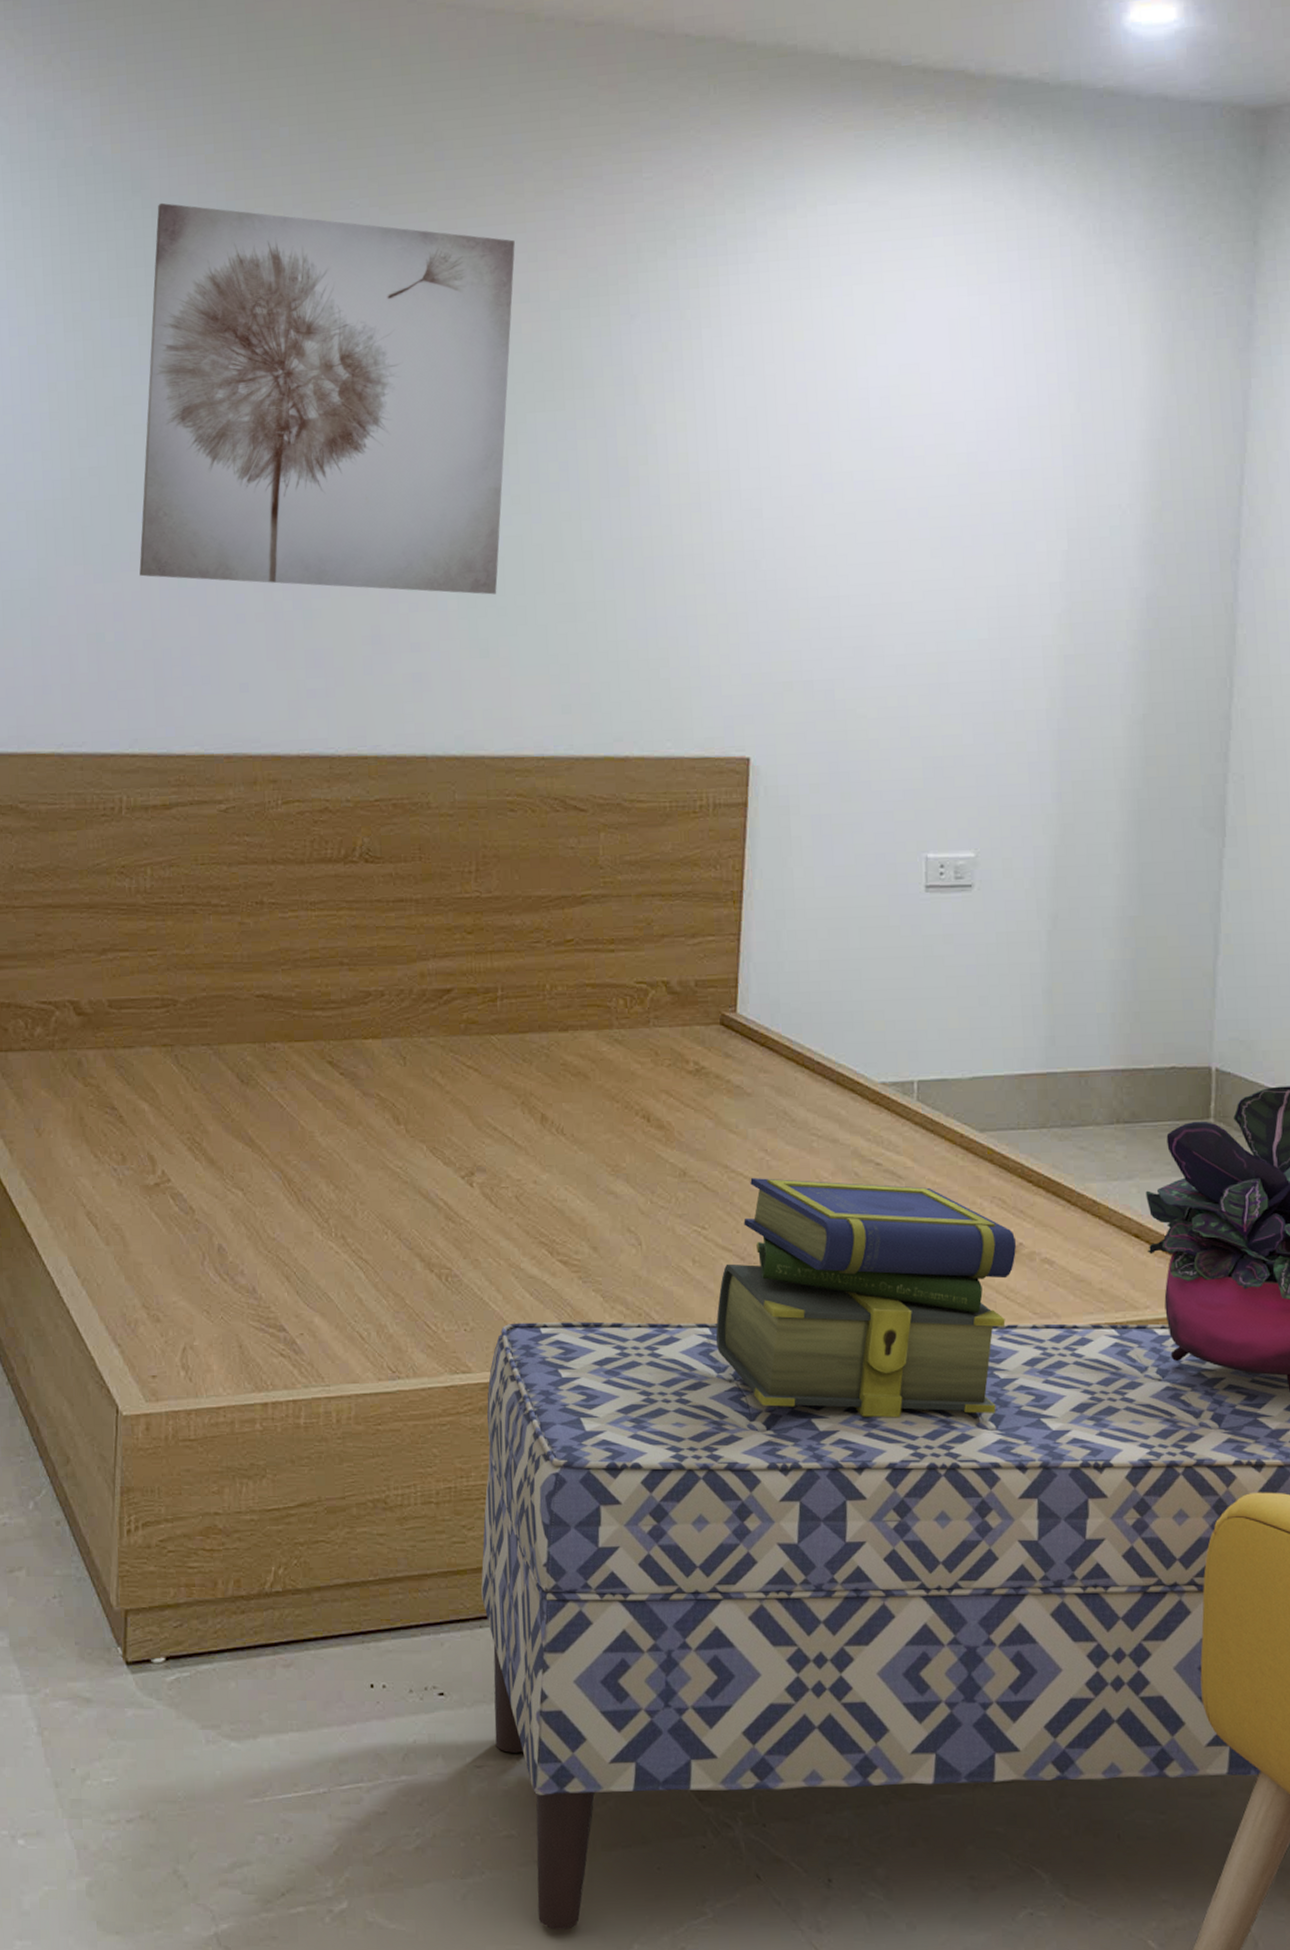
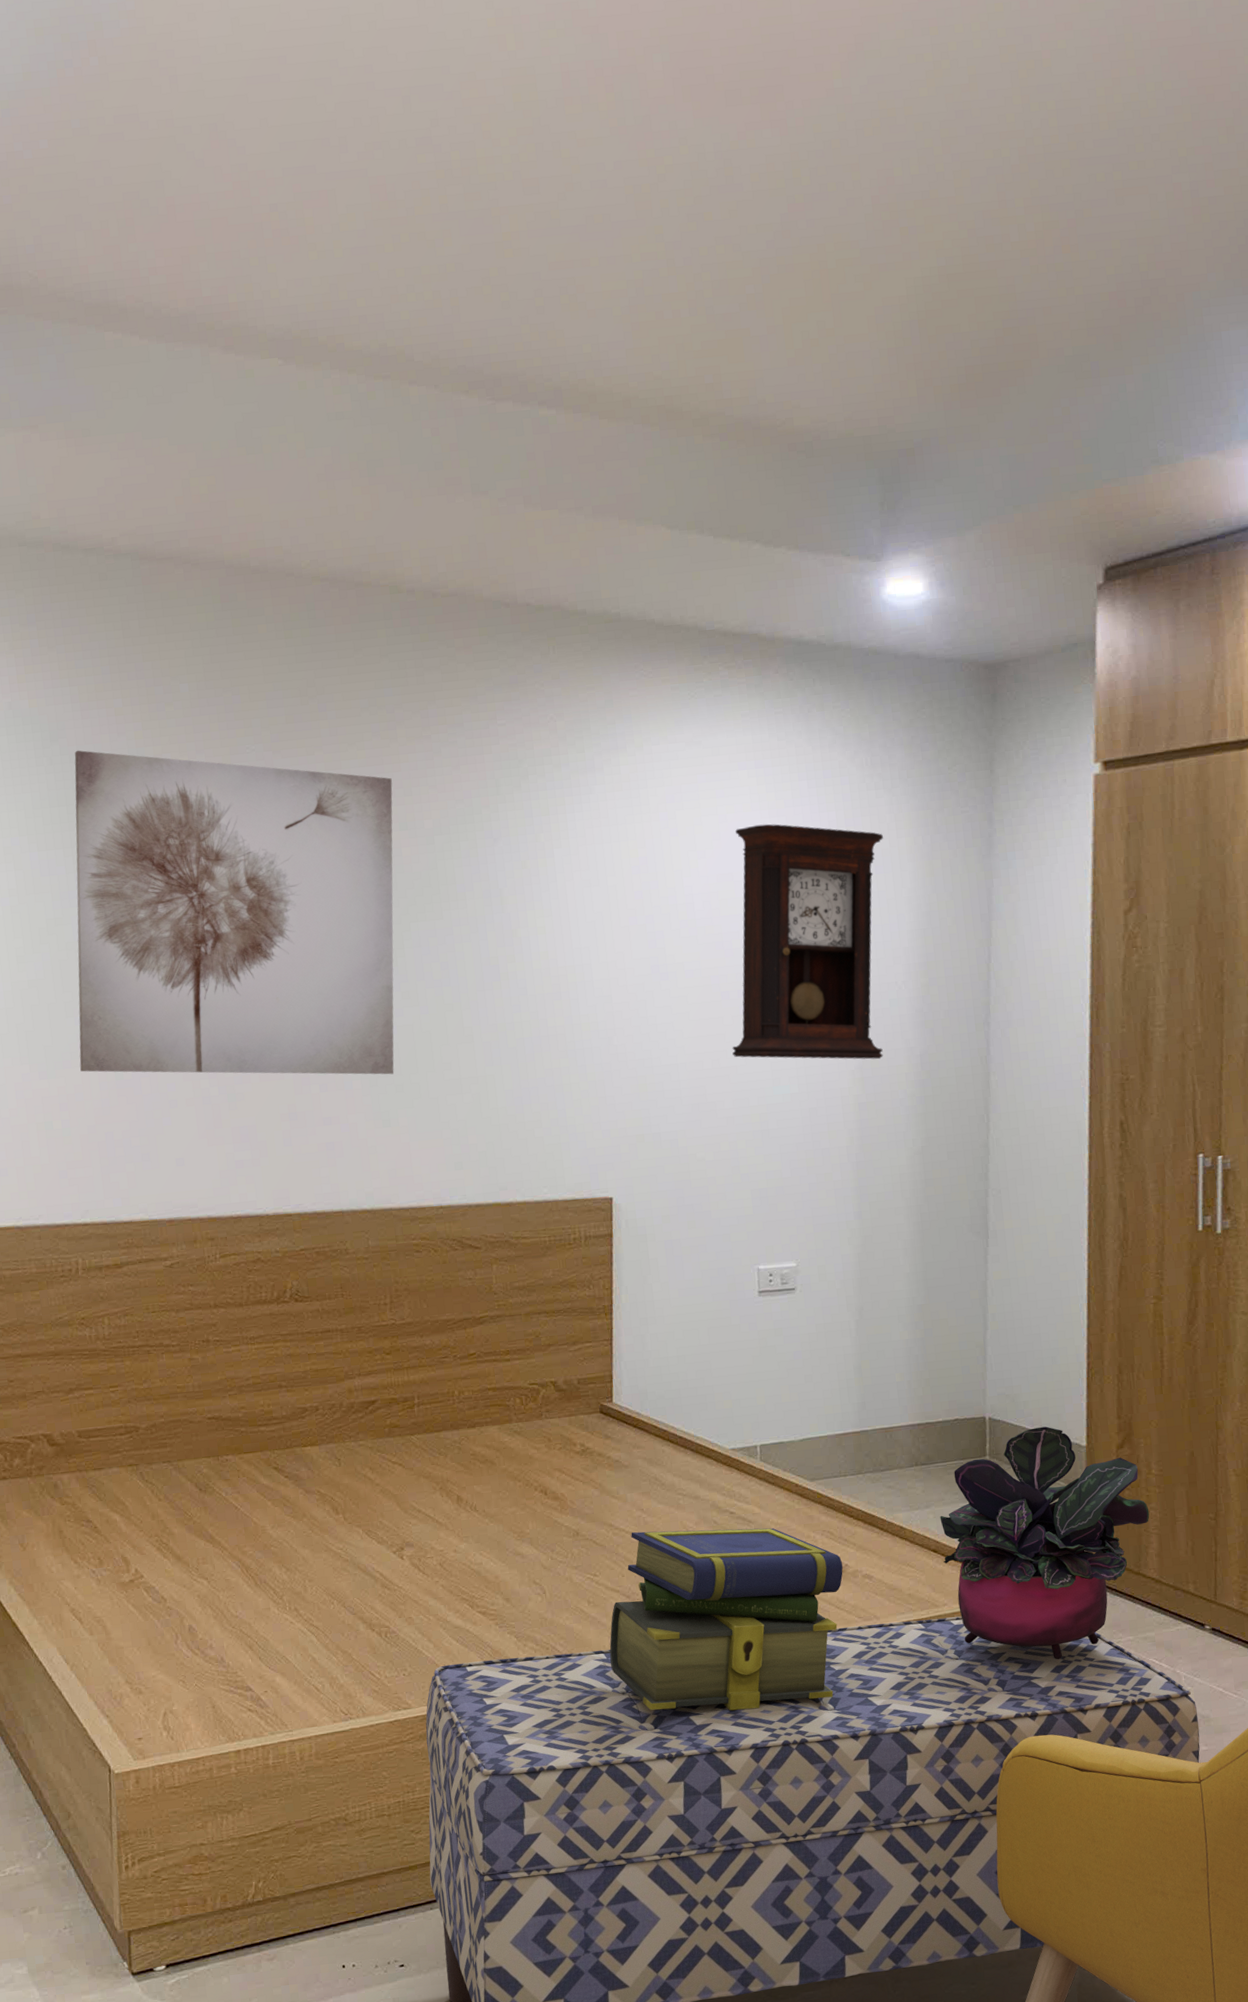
pendulum clock: none [907,303,1111,602] -> present [732,824,883,1060]

